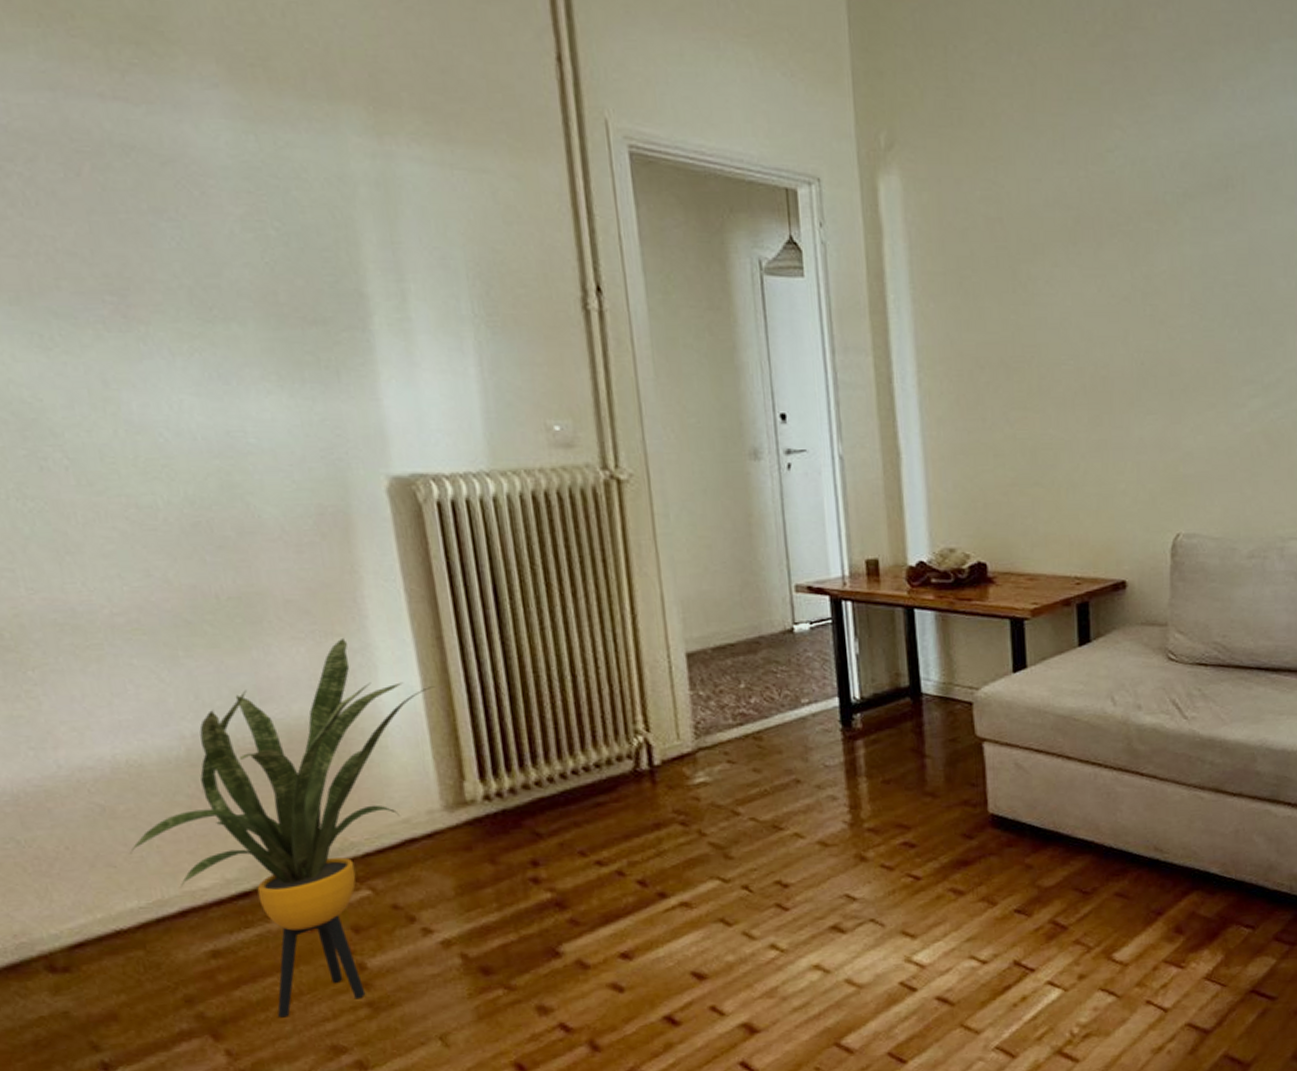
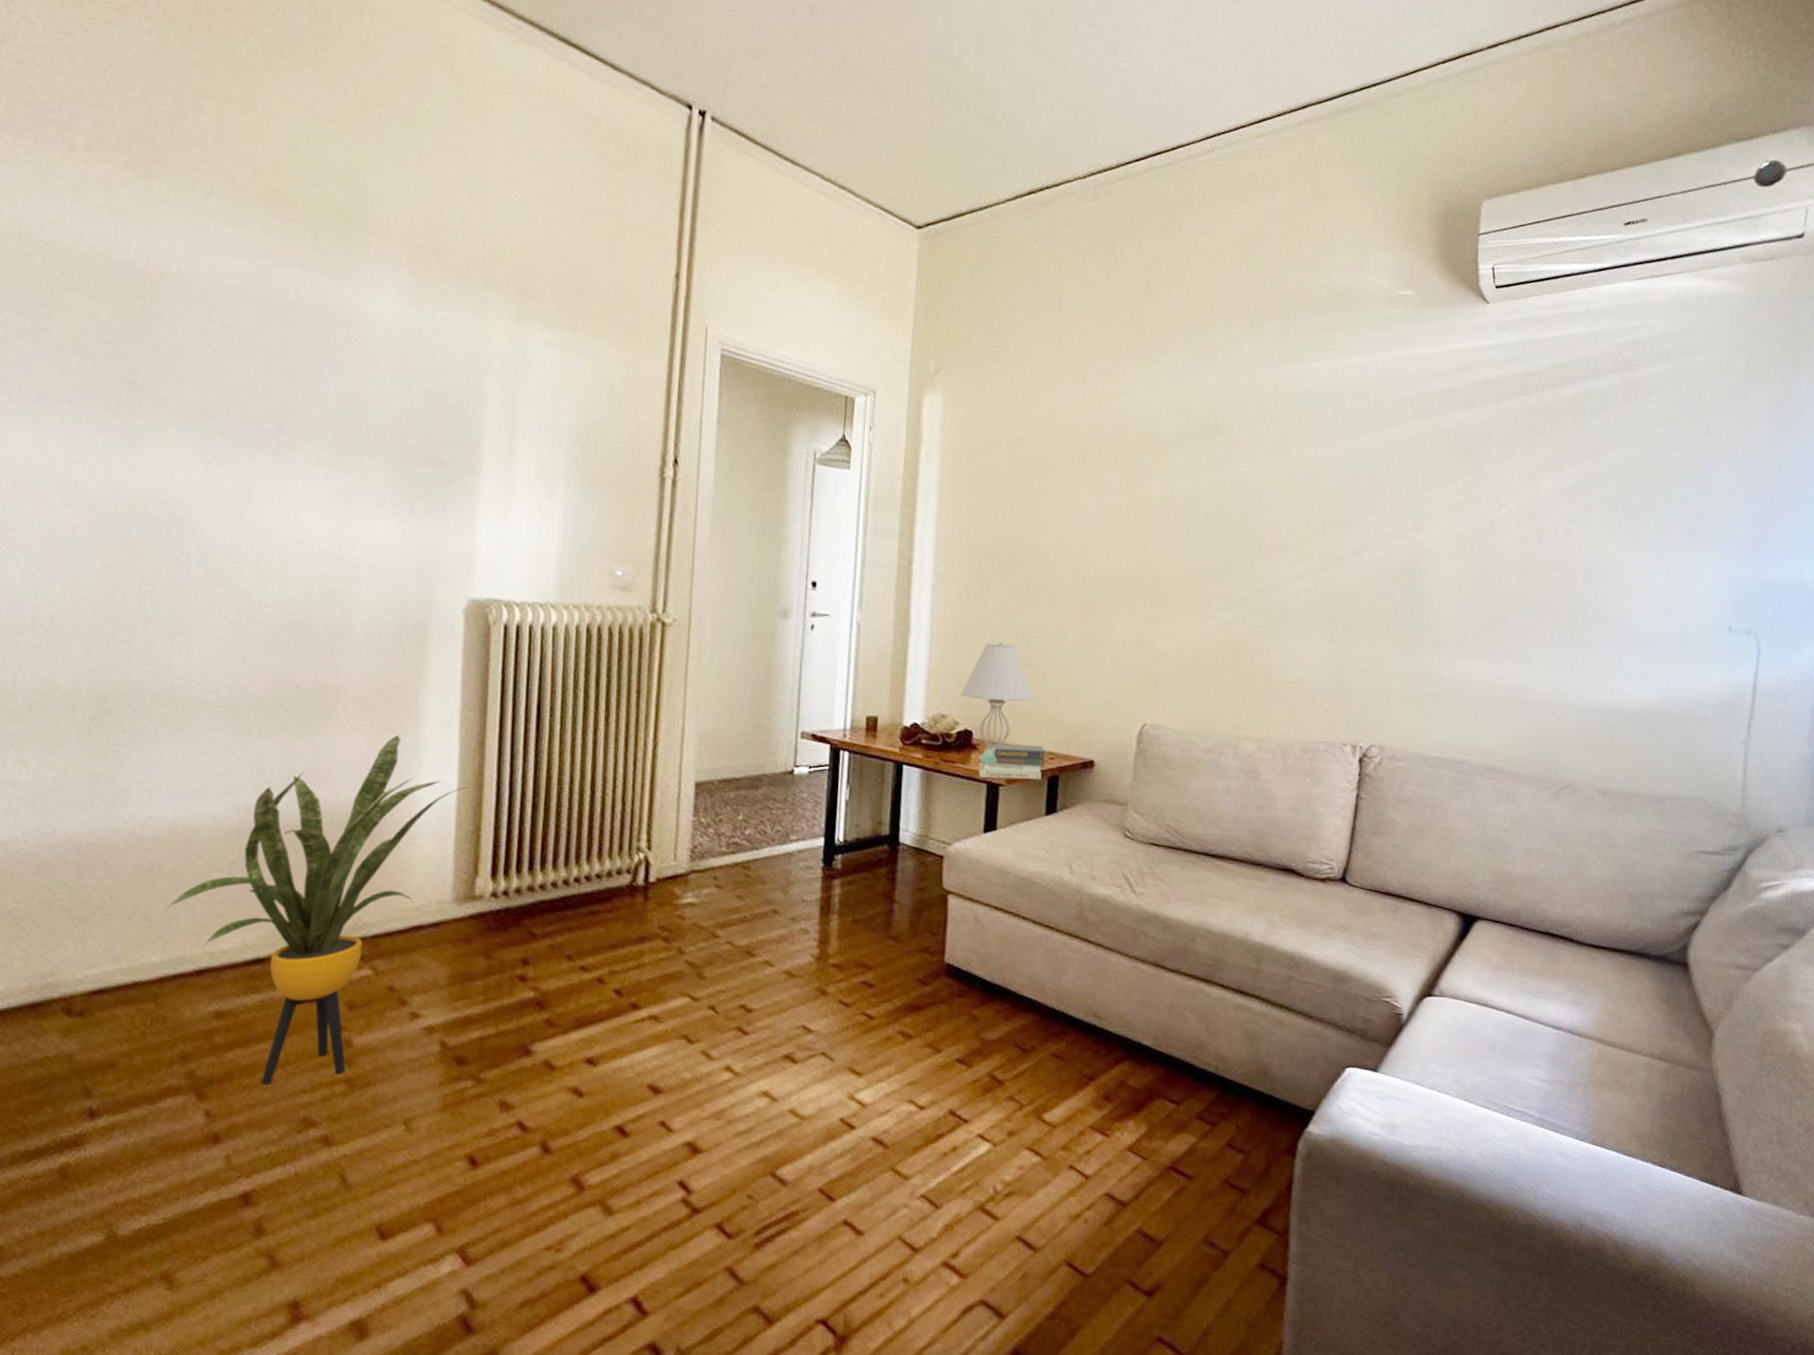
table lamp: none [968,460,1050,597] -> present [961,642,1033,763]
books: none [997,571,1072,613] -> present [977,743,1046,780]

